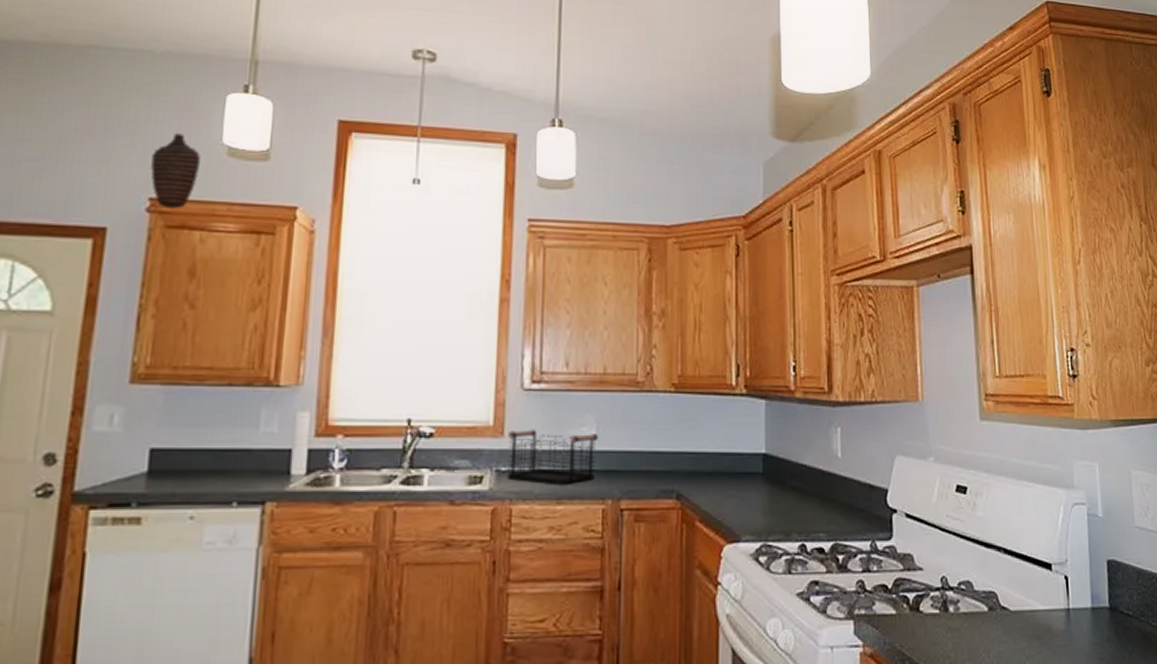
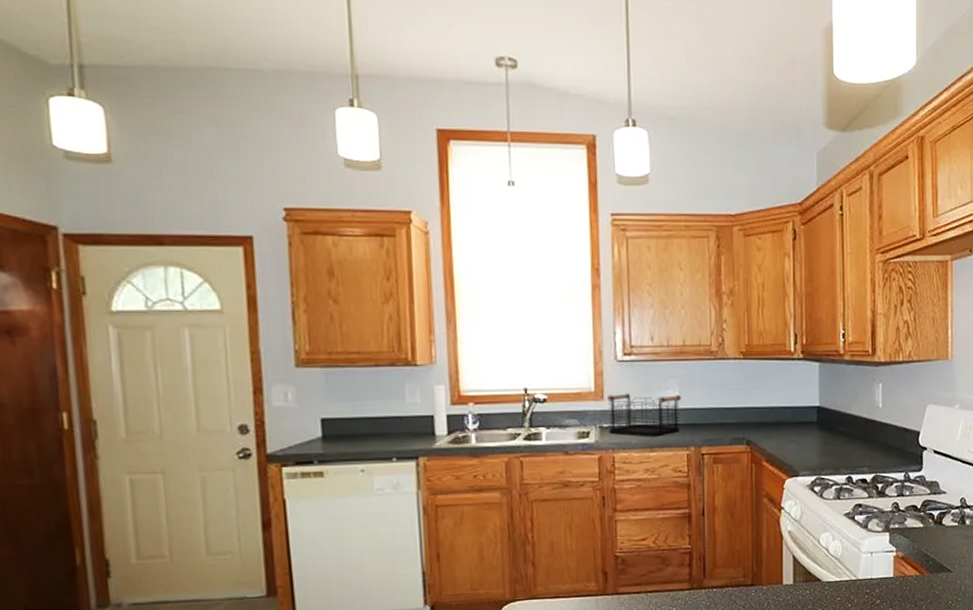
decorative vase: present [150,133,202,209] -> none [280,148,323,217]

